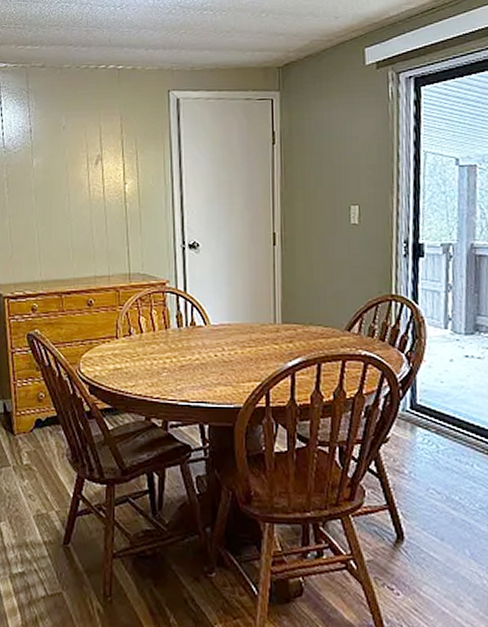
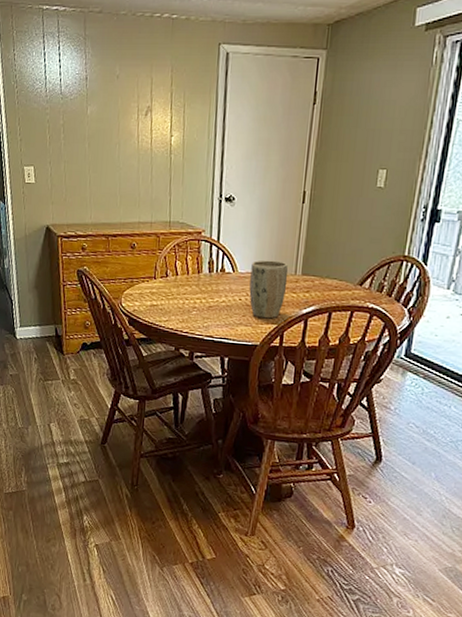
plant pot: none [225,309,267,376] -> present [249,260,288,319]

